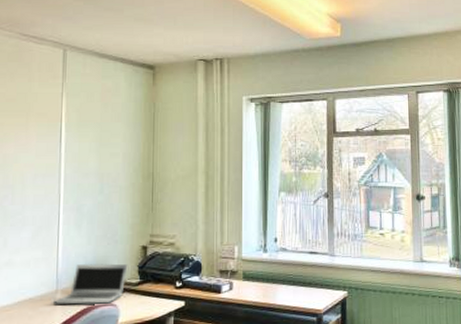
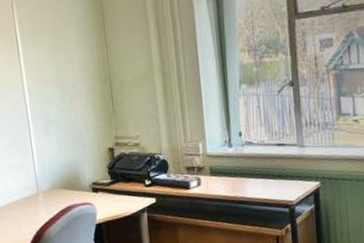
laptop: present [52,263,128,305] -> none [36,166,98,205]

